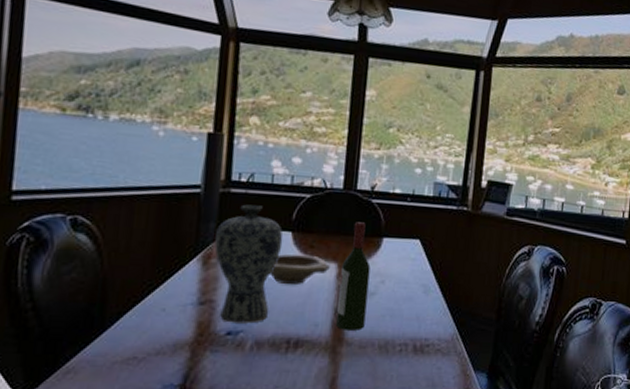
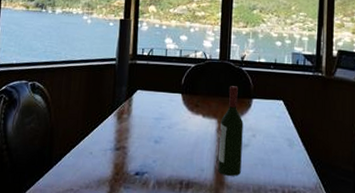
vase: present [214,204,283,324] -> none [126,72,175,167]
bowl: present [270,253,330,285] -> none [166,111,211,137]

